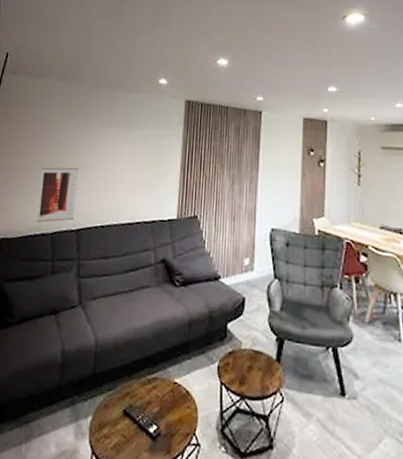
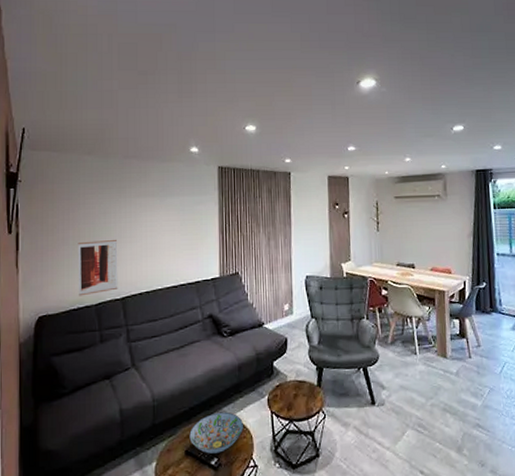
decorative bowl: none [129,371,188,421] -> present [189,412,243,454]

